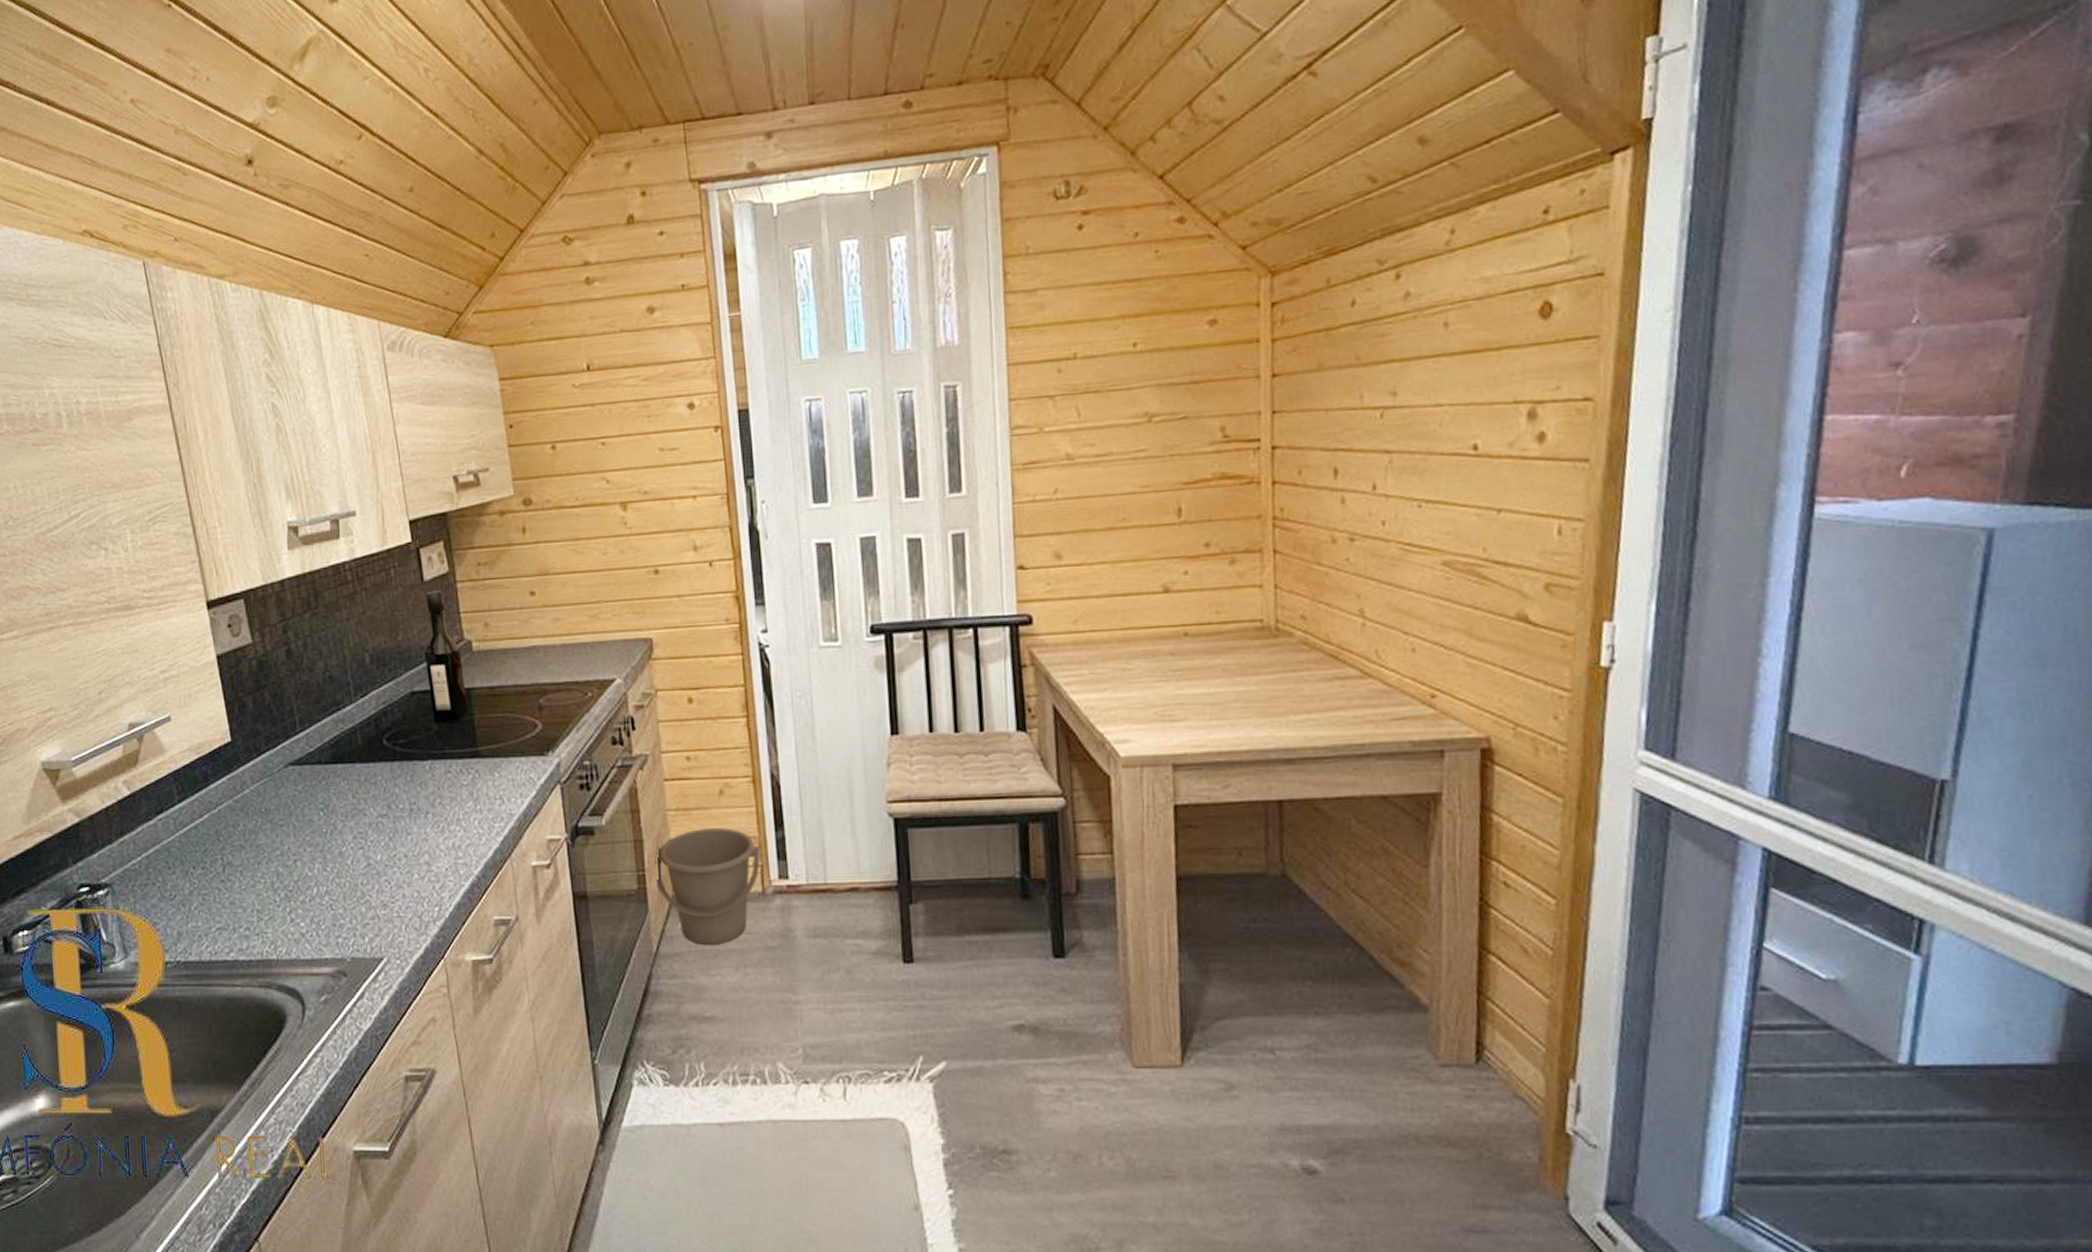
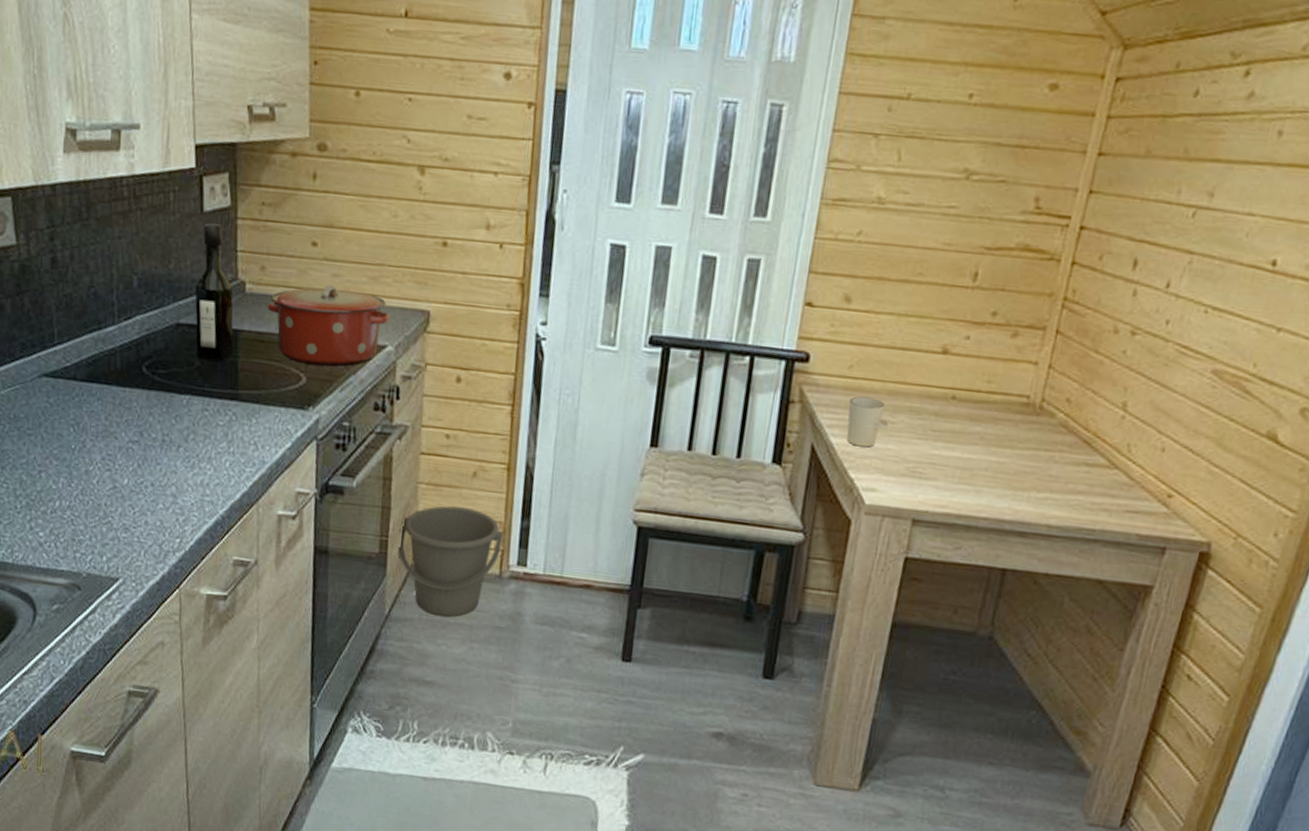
casserole: none [495,629,615,710] -> present [267,285,391,366]
cup: none [1081,648,1125,700] -> present [847,396,888,448]

